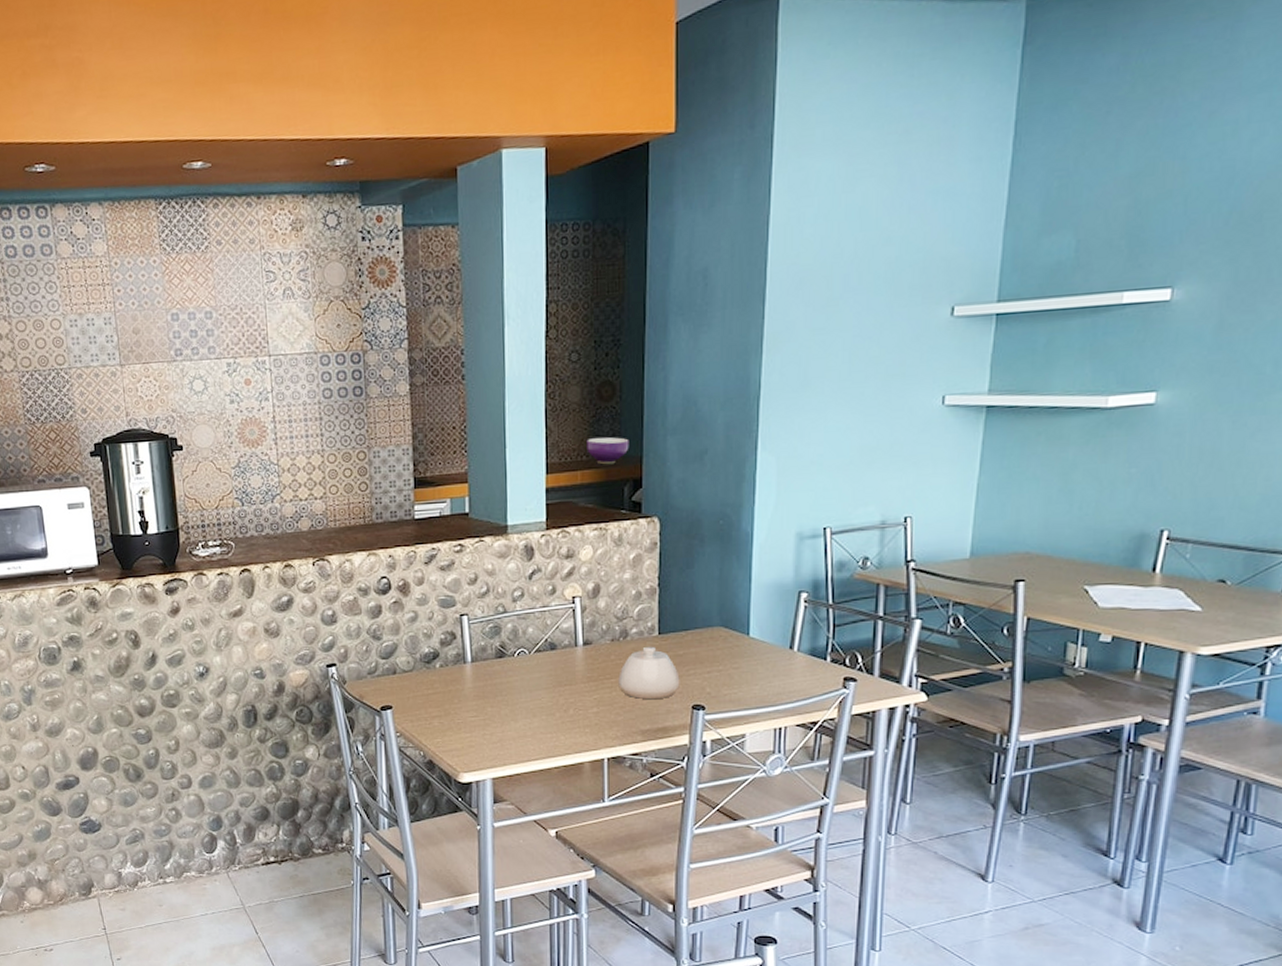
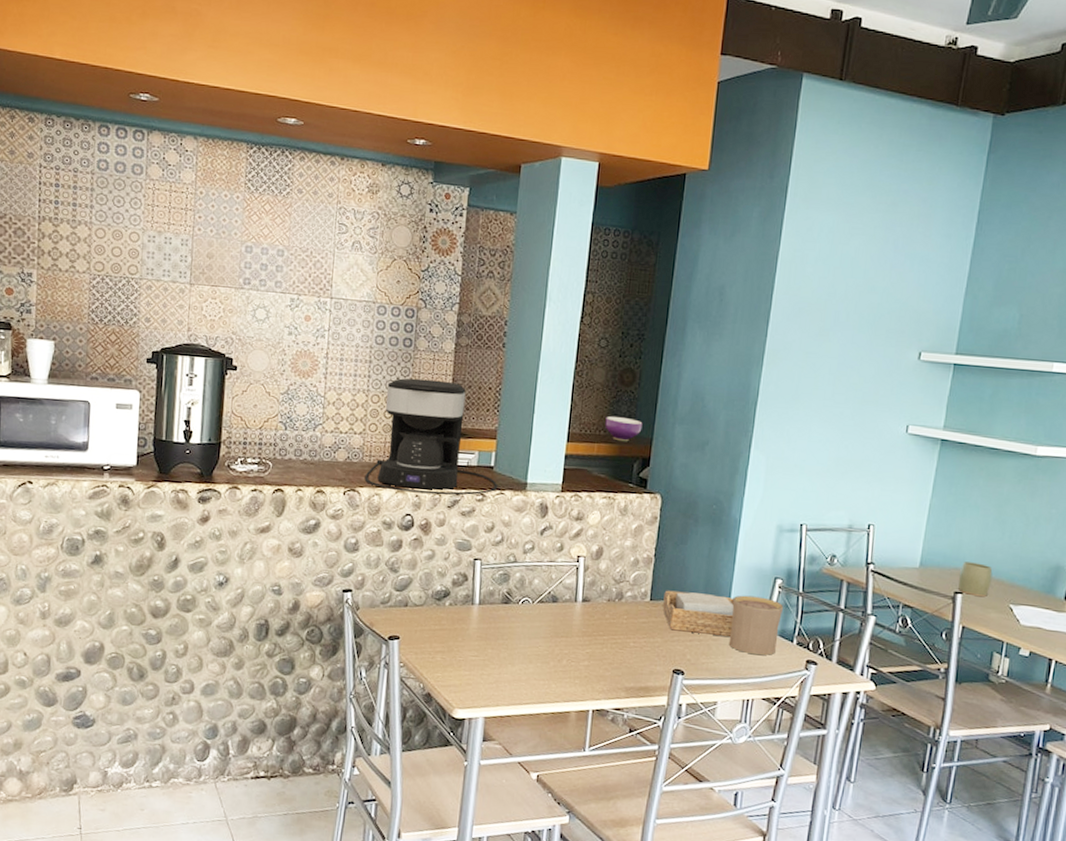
coffee maker: none [332,427,476,554] -> present [364,378,498,496]
sugar bowl: present [617,646,680,700] -> none [608,609,665,660]
napkin holder: none [674,619,755,664] -> present [663,590,734,637]
cup: none [752,615,812,679] -> present [728,595,784,656]
mug: none [1018,543,1061,582] -> present [958,561,993,597]

